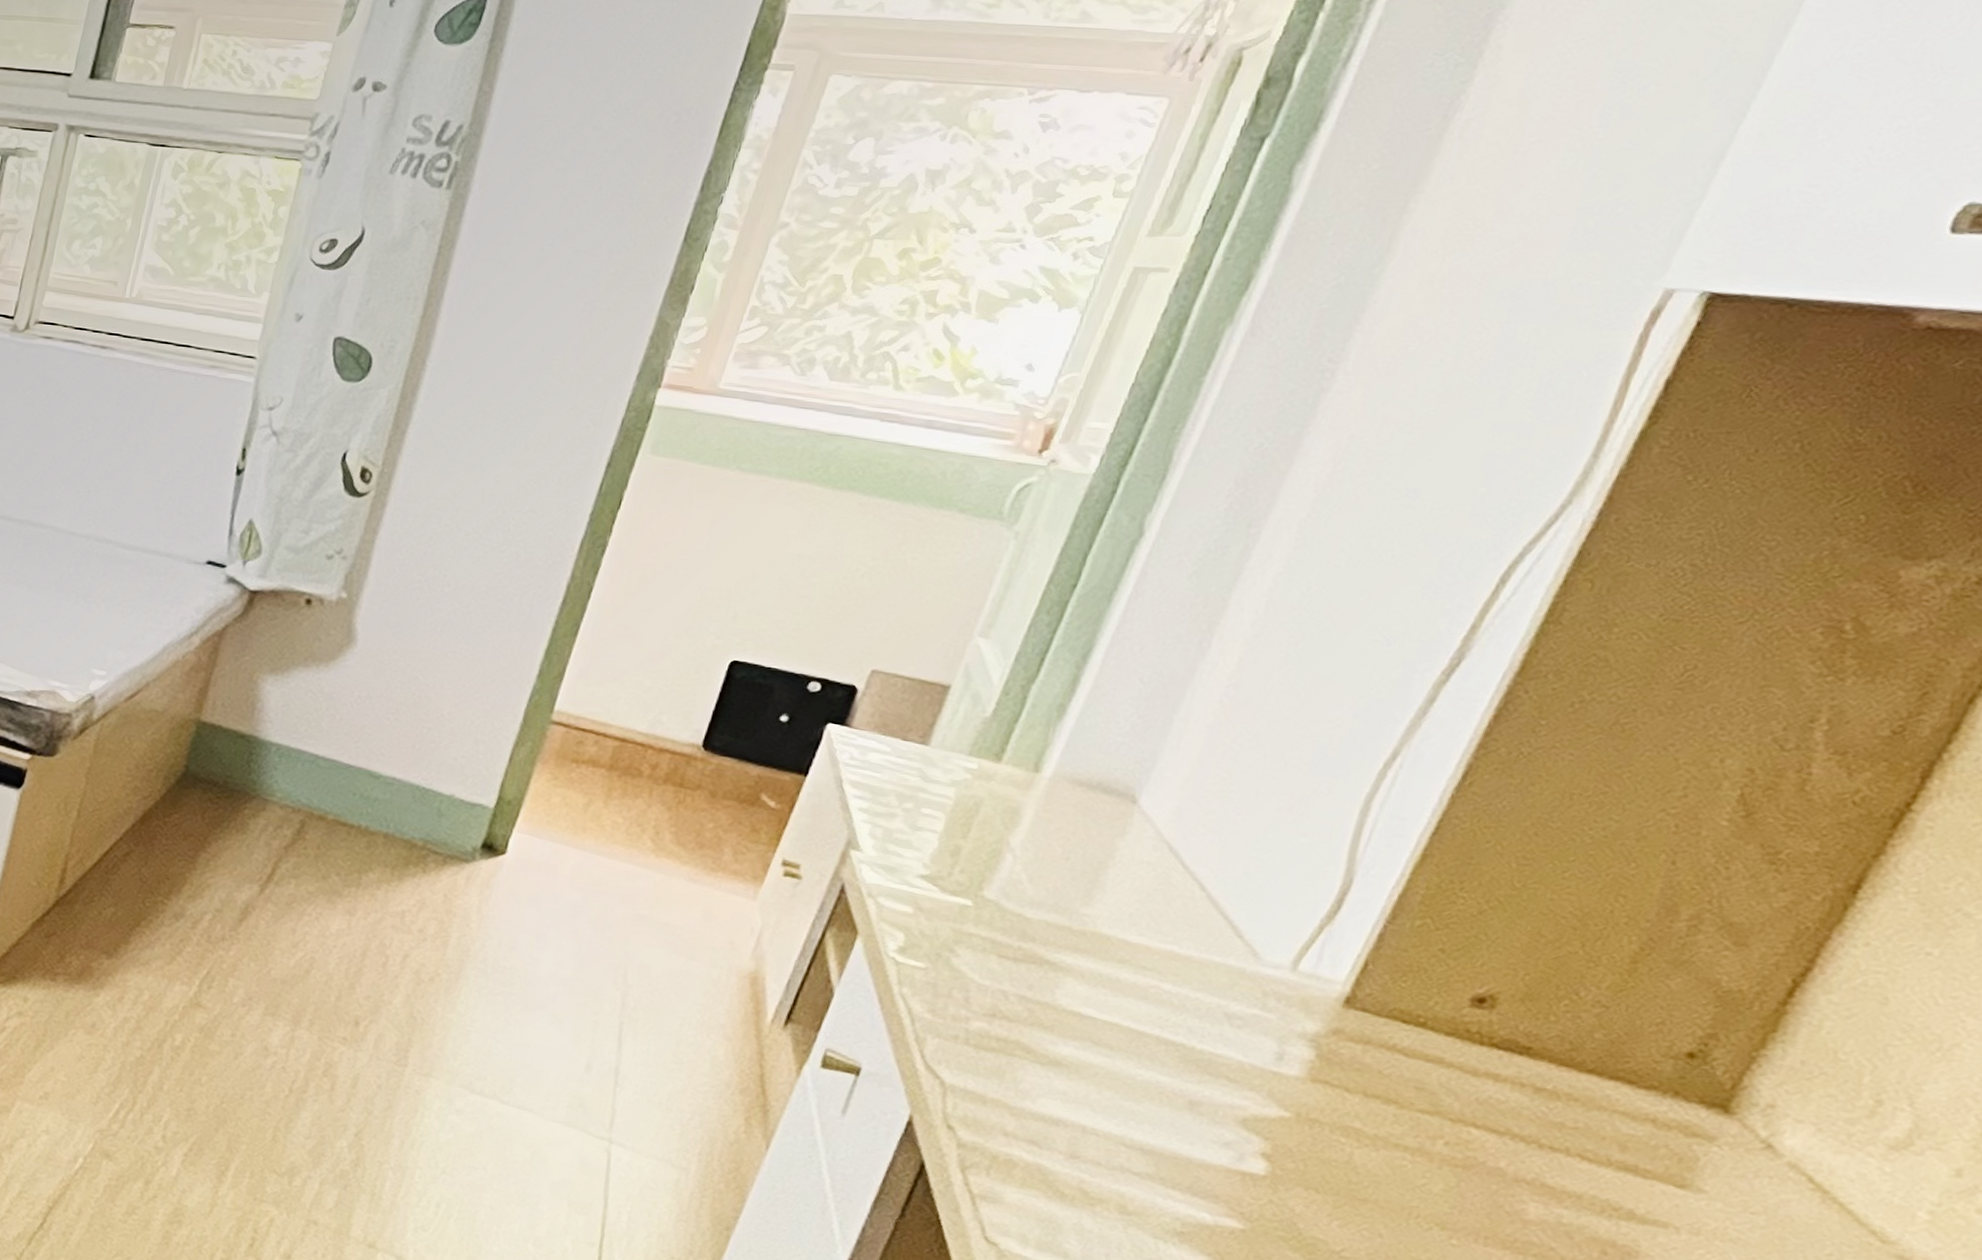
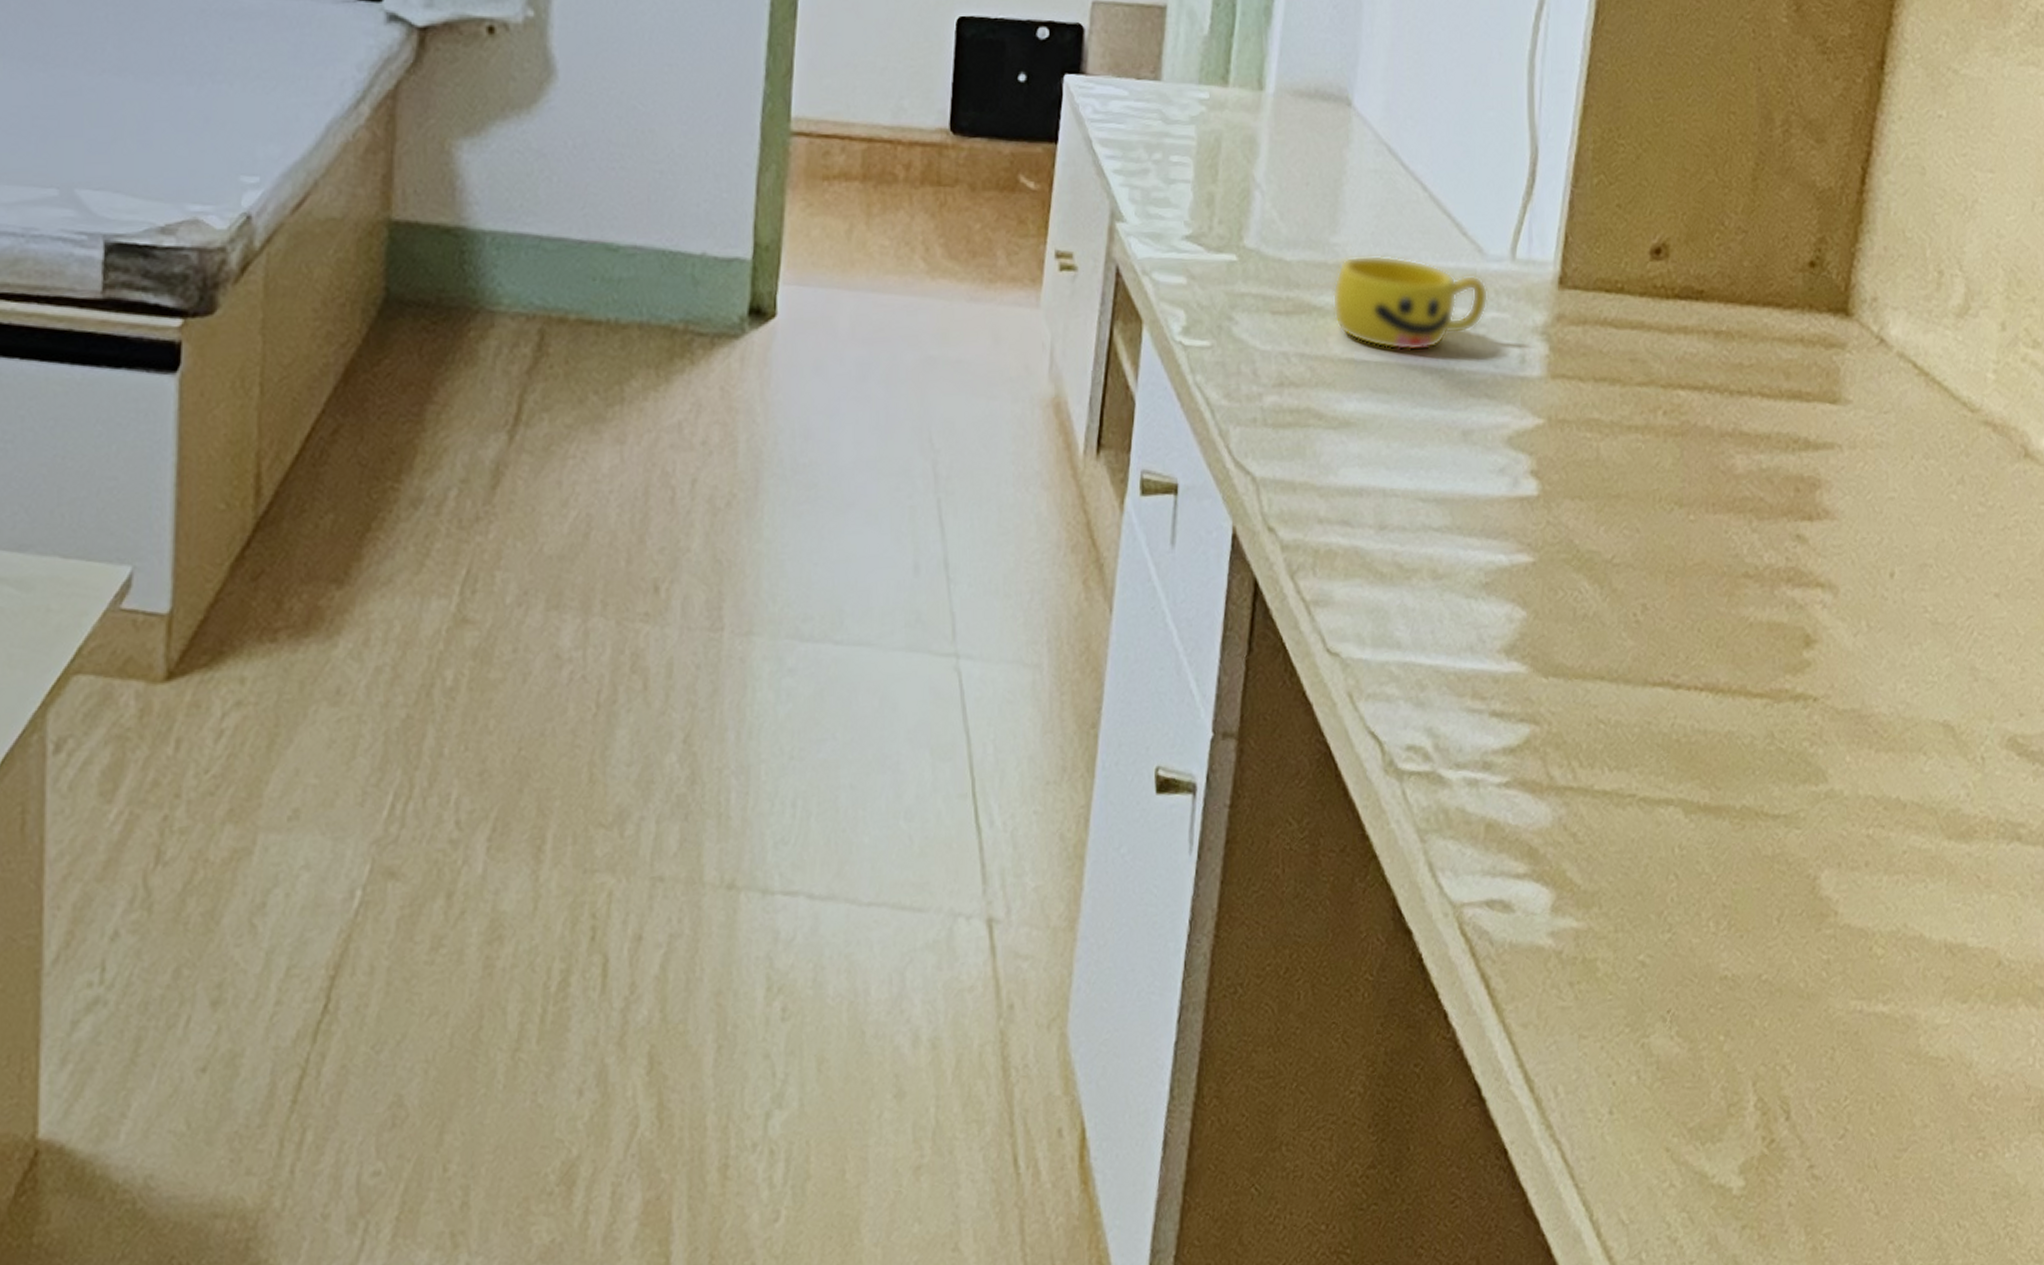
cup: none [1067,928,1255,1025] -> present [1332,254,1489,352]

